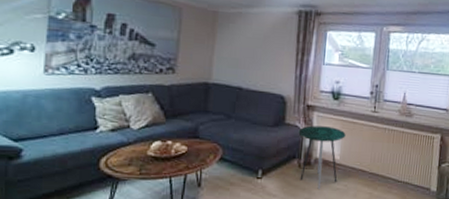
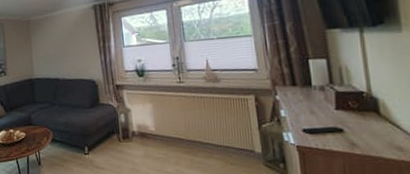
side table: present [298,125,346,190] -> none [112,101,157,161]

